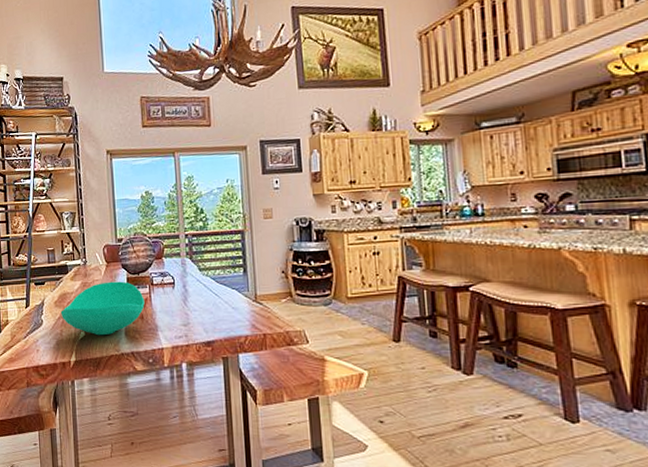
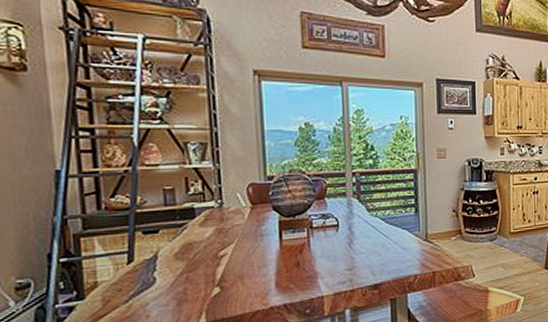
table top decor: present [60,281,145,336] -> none [184,225,302,290]

